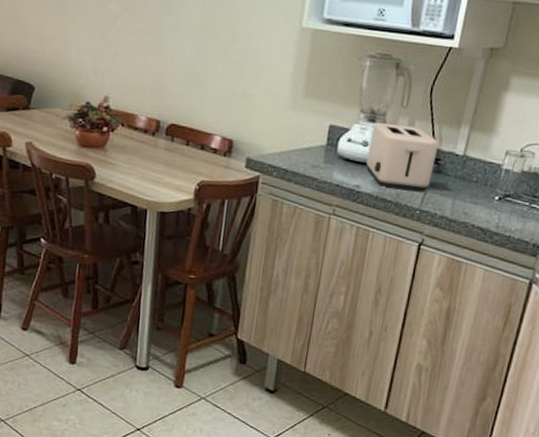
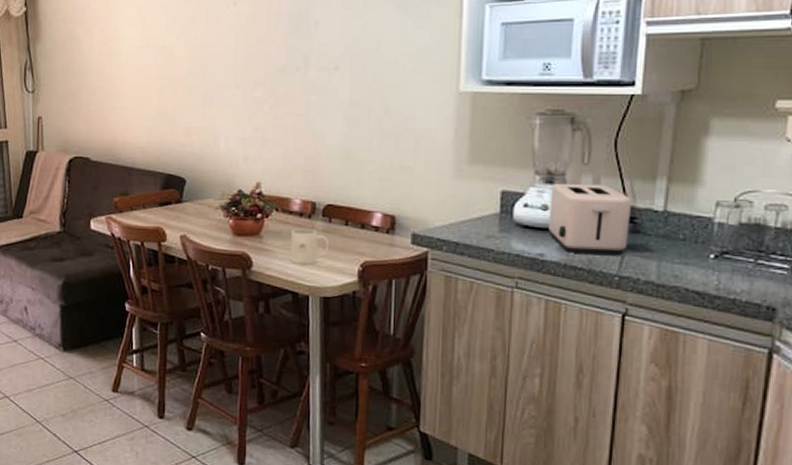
mug: none [132,144,171,180] -> present [289,228,330,264]

